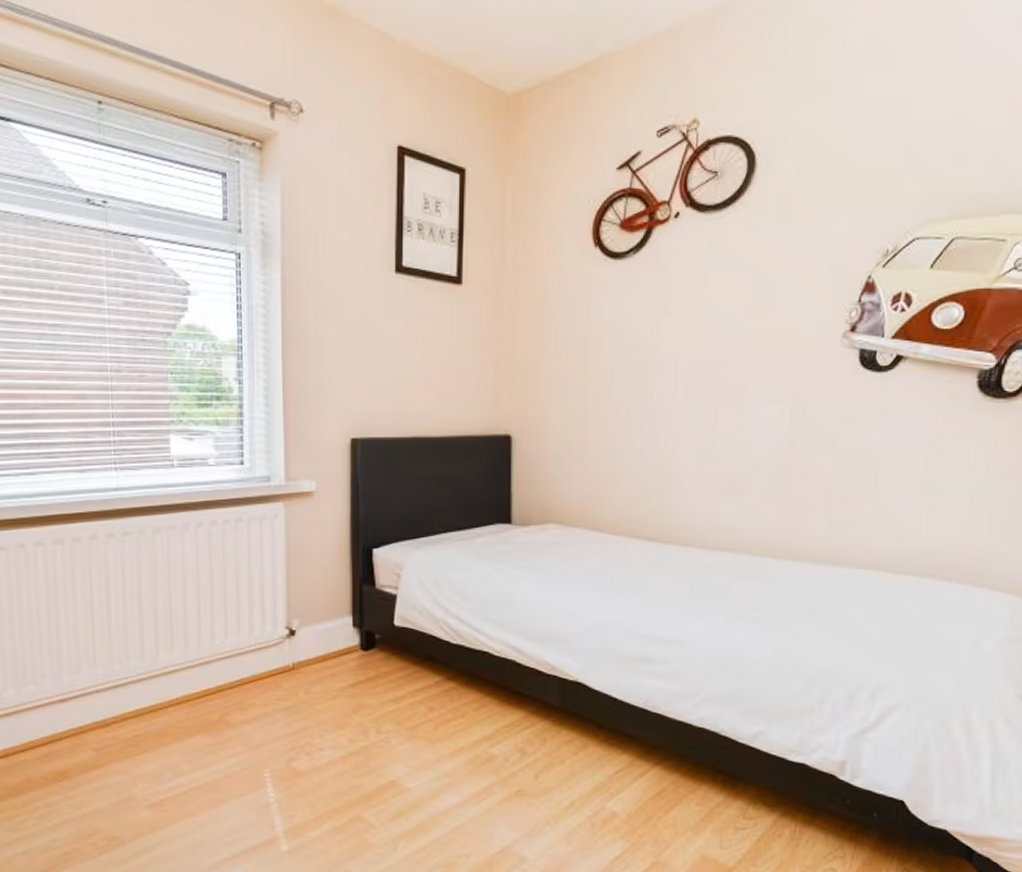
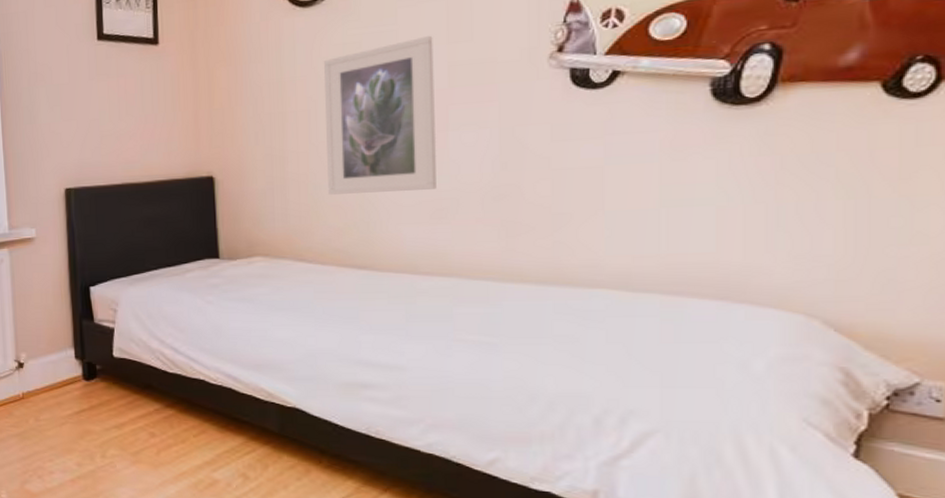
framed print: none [625,302,738,462] -> present [324,35,436,195]

